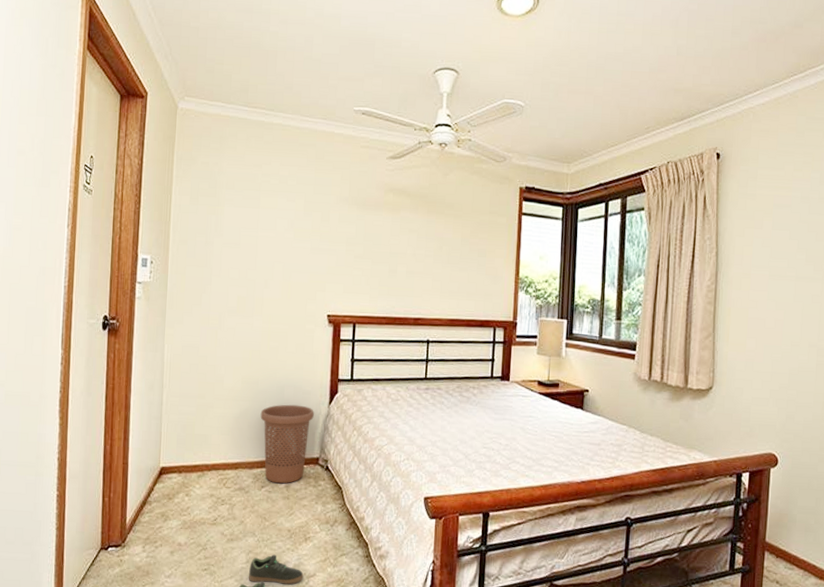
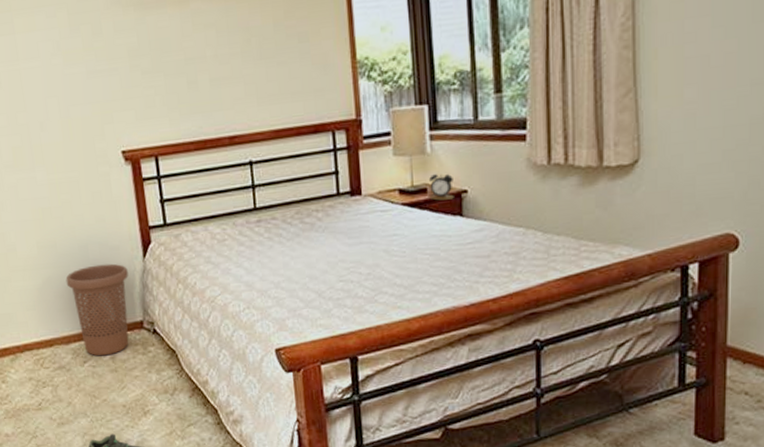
alarm clock: none [559,372,579,395] -> present [427,171,454,201]

